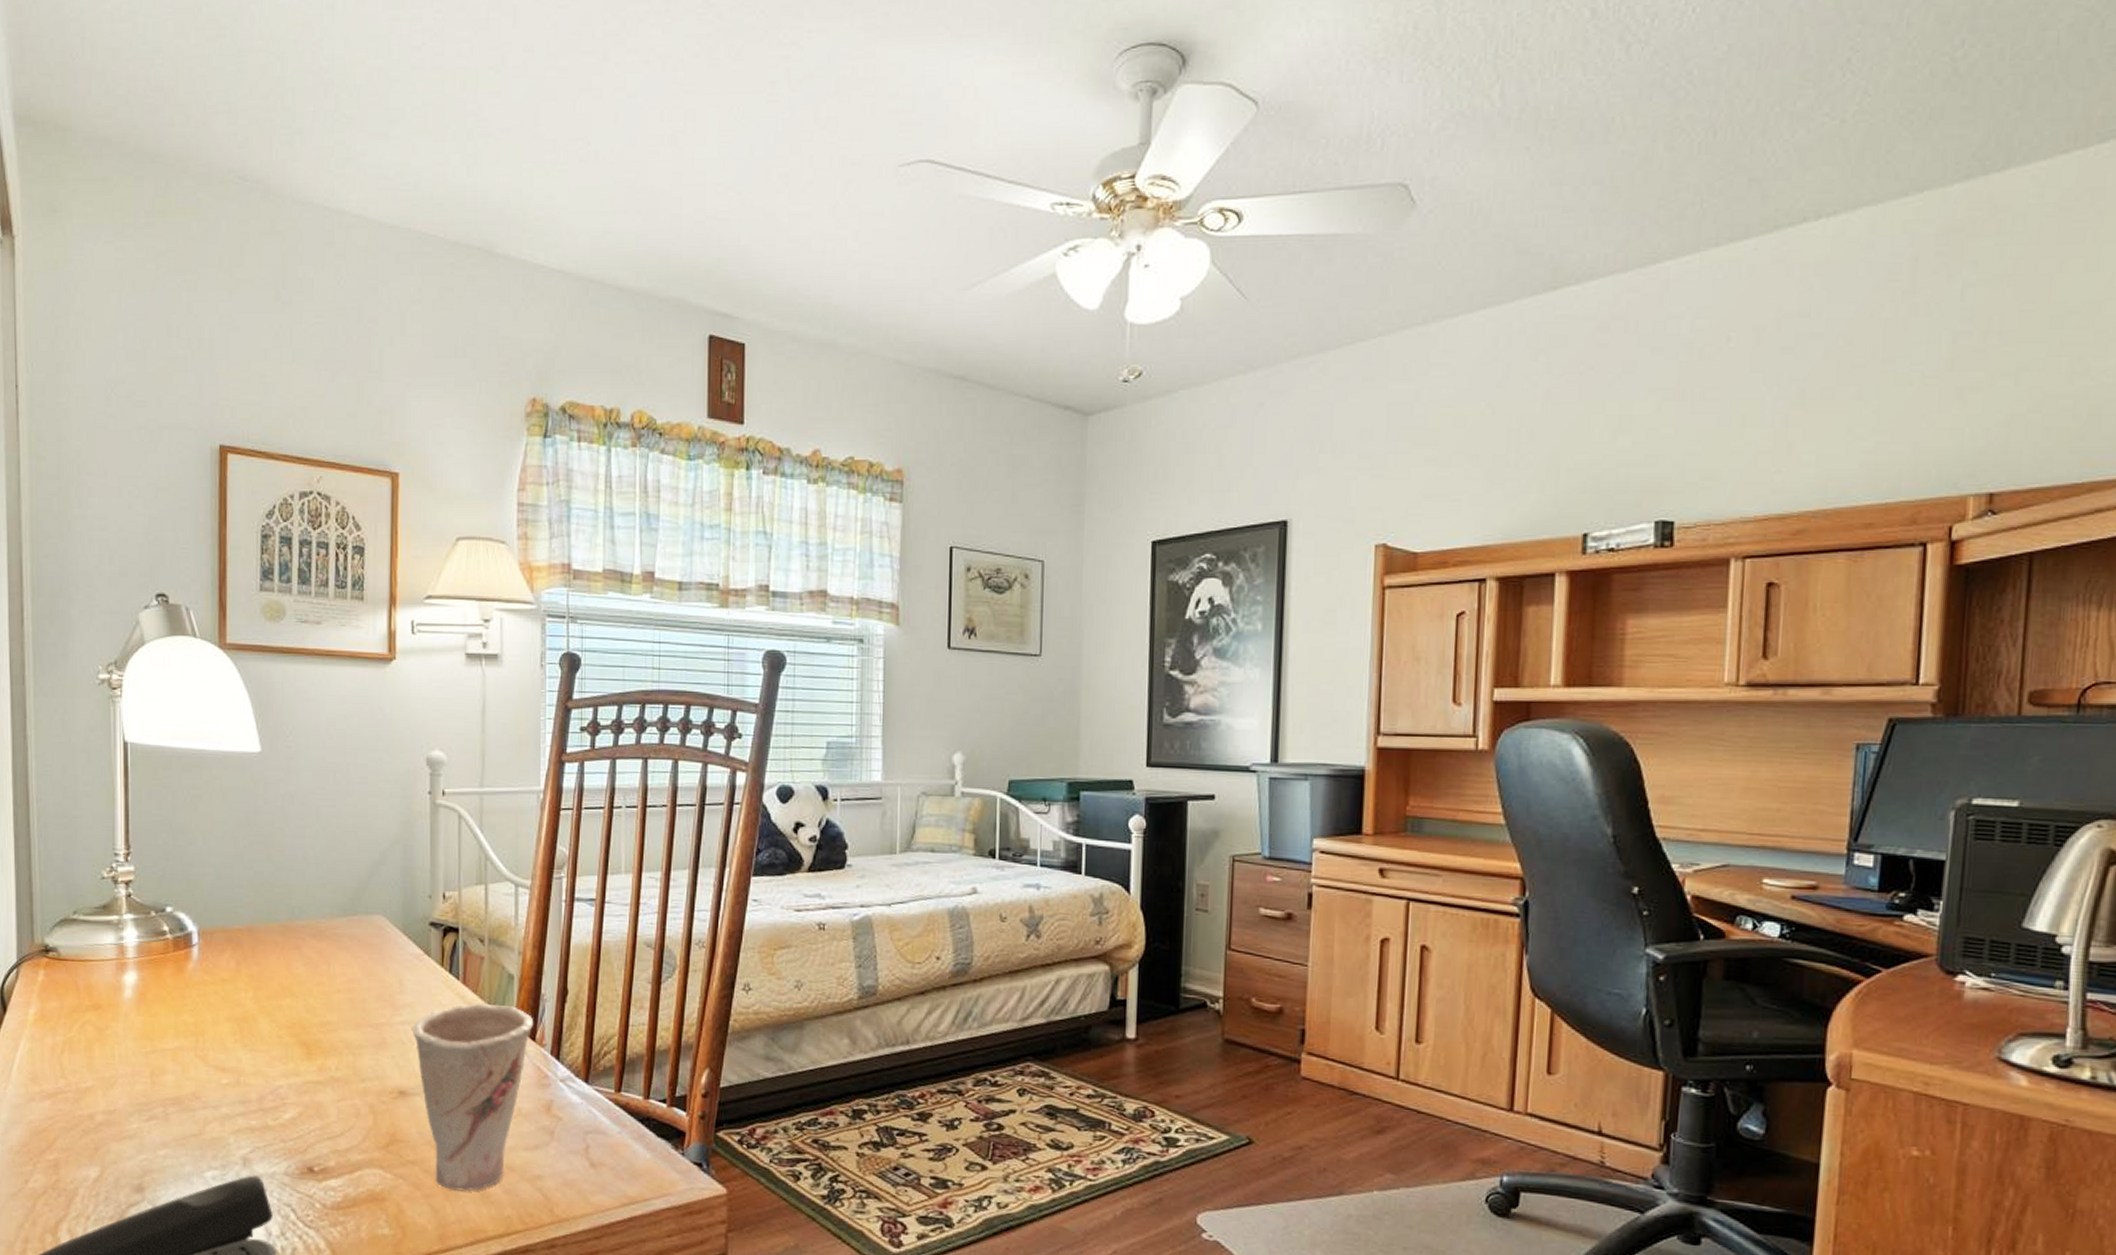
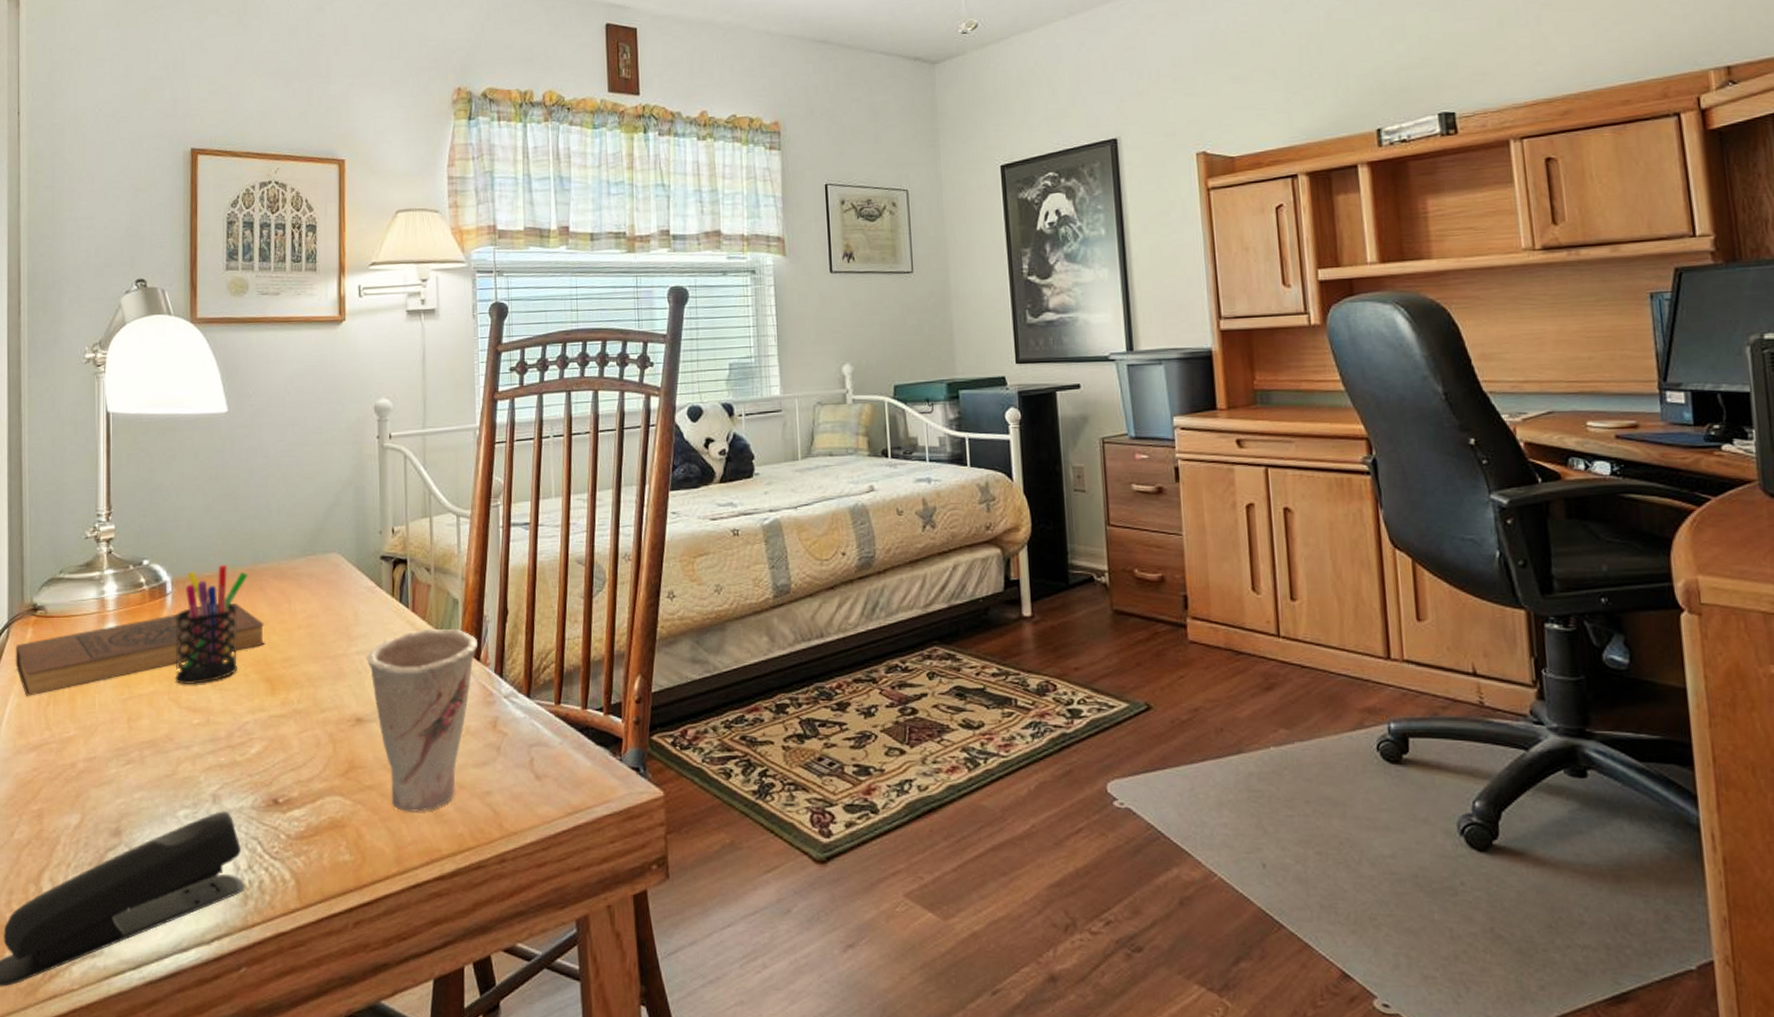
book: none [26,961,301,1042] -> present [15,603,265,696]
pen holder: none [201,919,282,1043] -> present [175,565,248,684]

